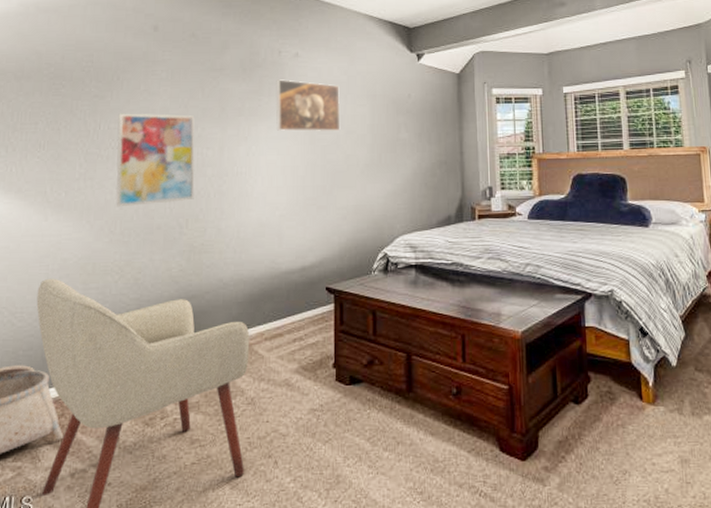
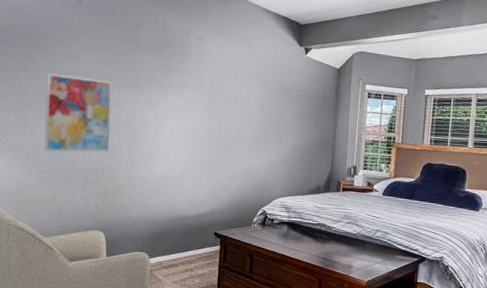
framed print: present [275,79,341,132] -> none [181,58,237,107]

